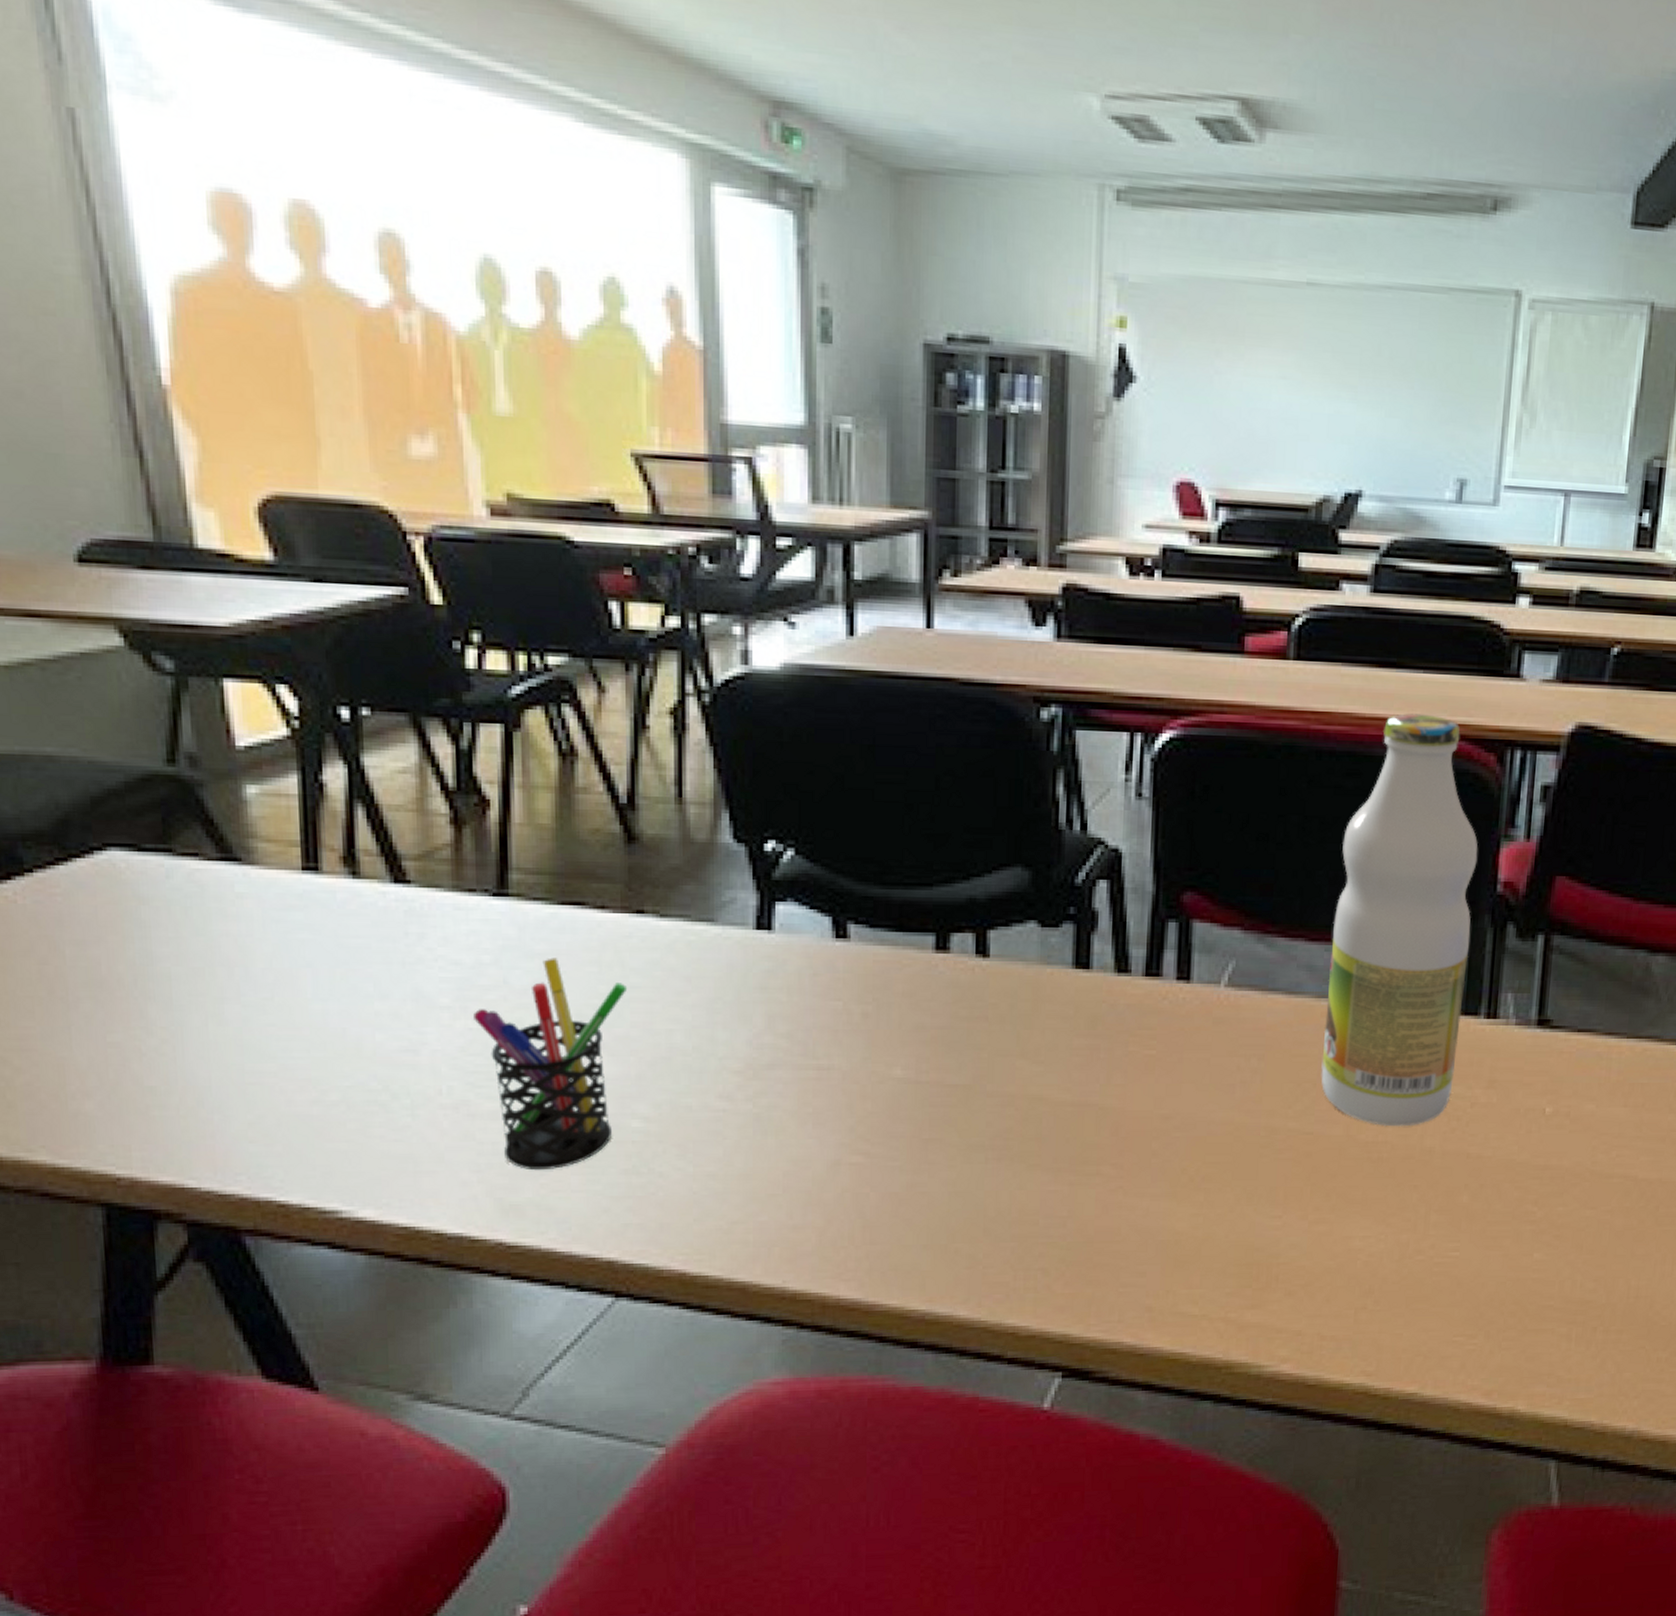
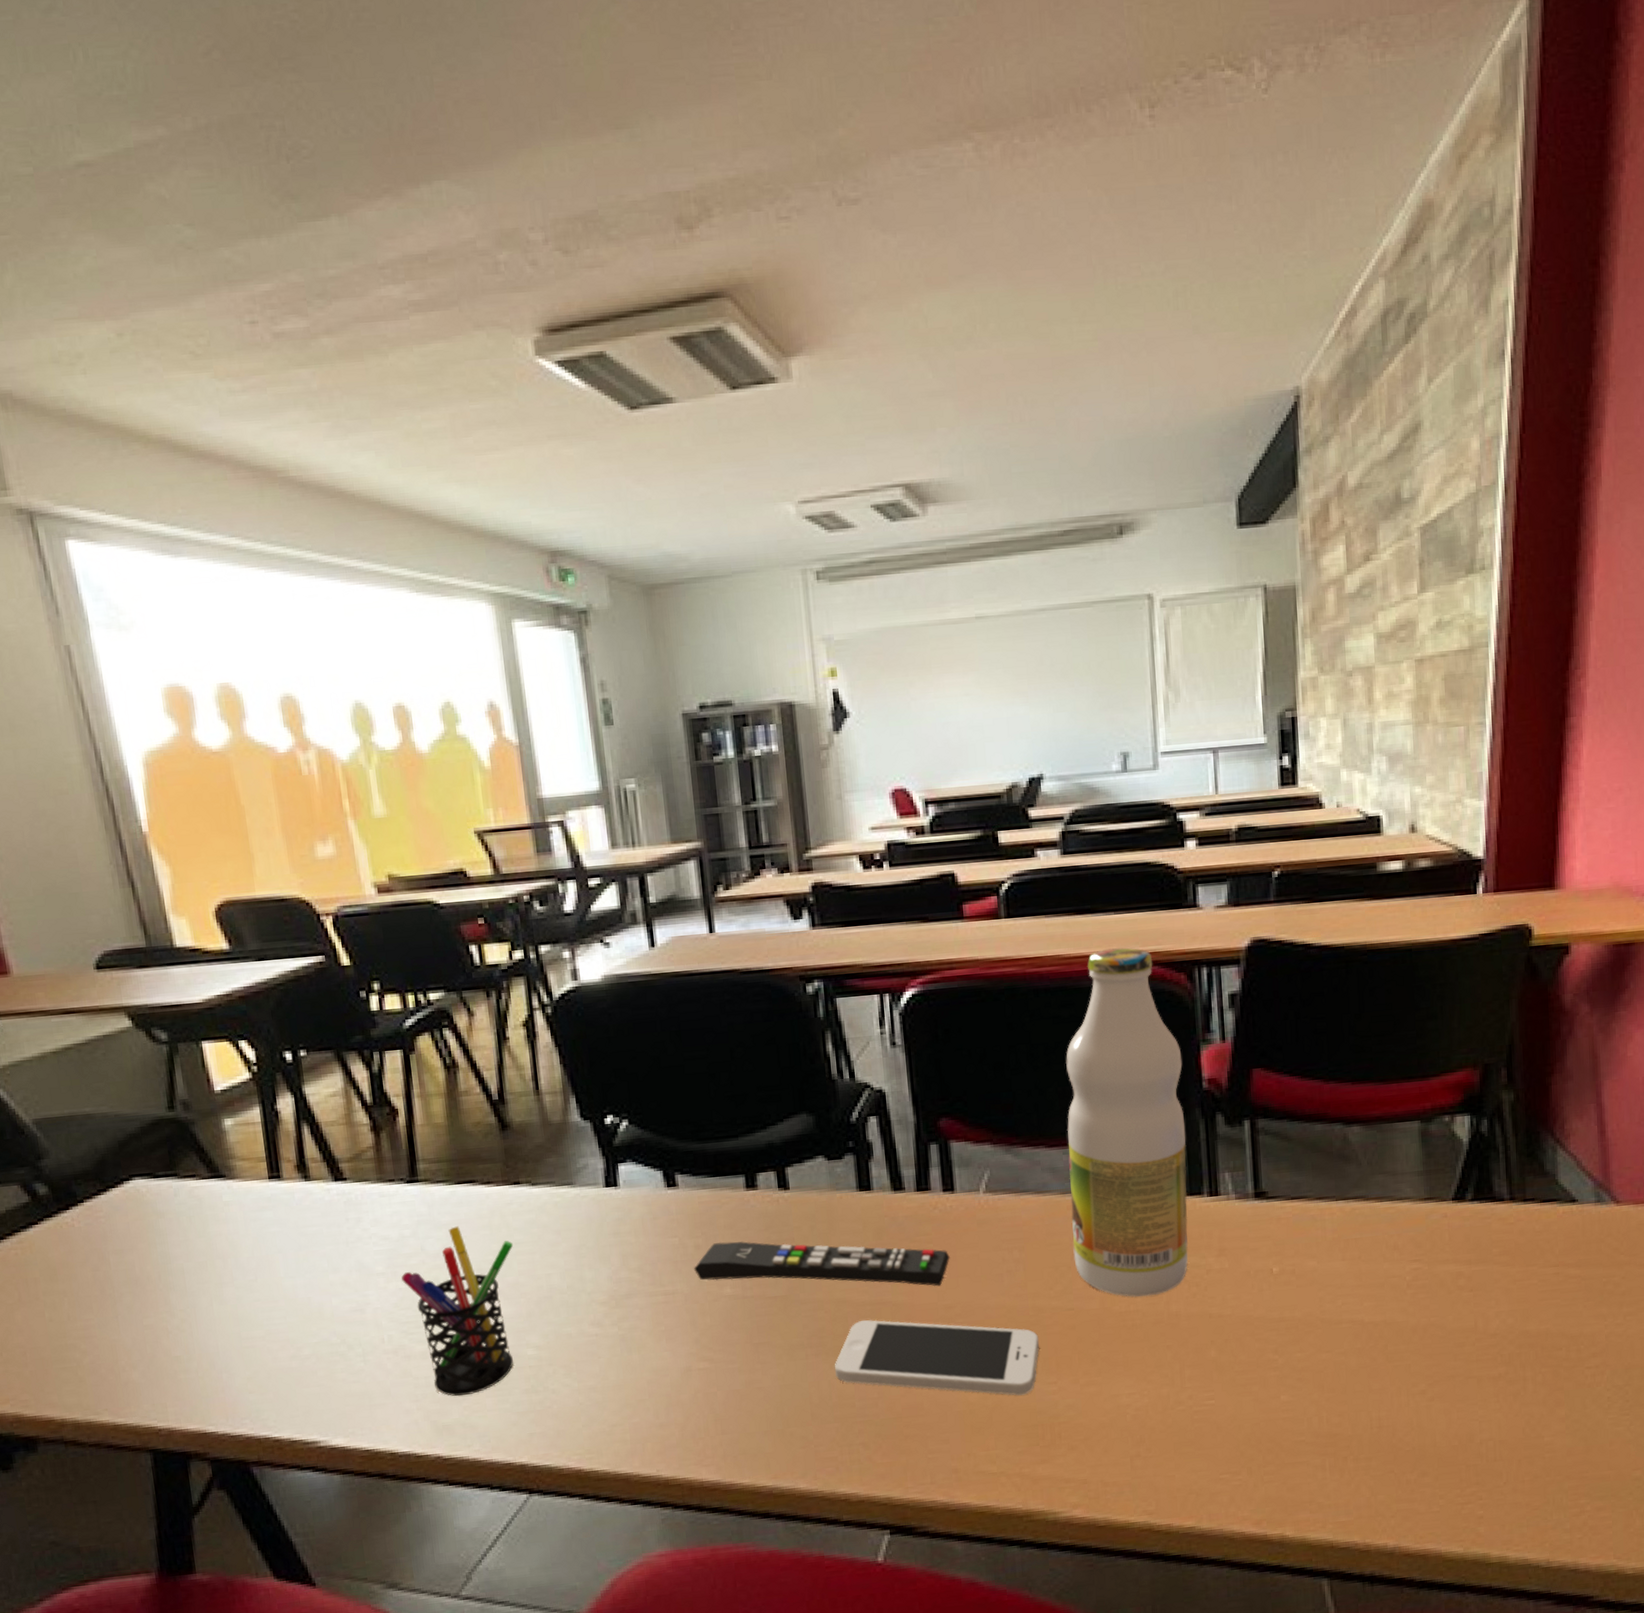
remote control: none [857,1012,1175,1092] -> present [693,1241,950,1287]
smartphone: none [1018,1123,1268,1228] -> present [834,1319,1040,1396]

